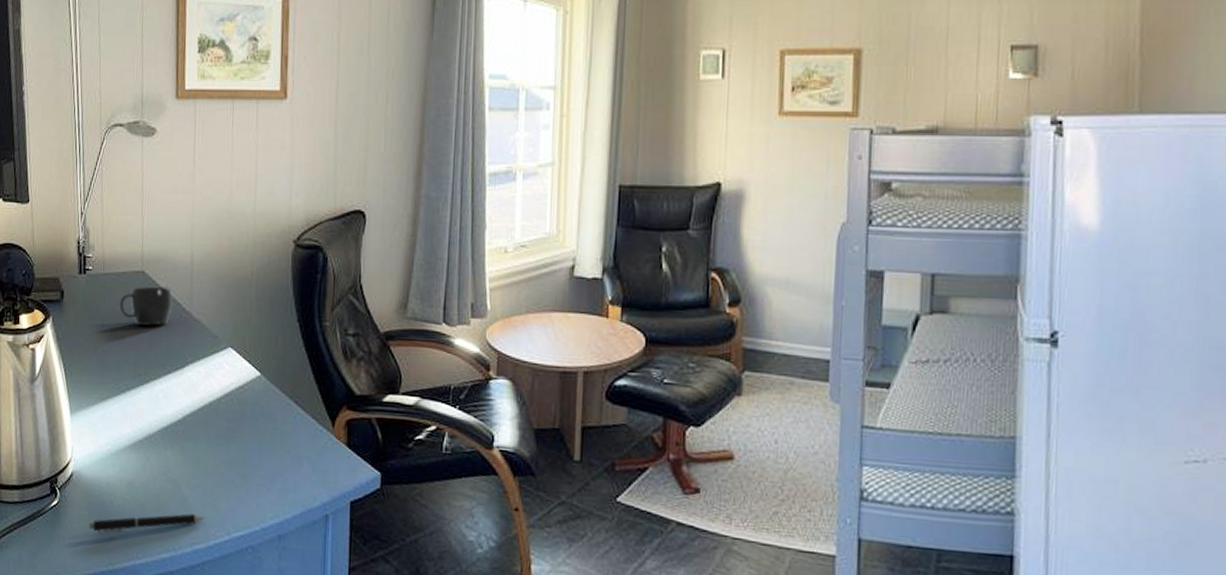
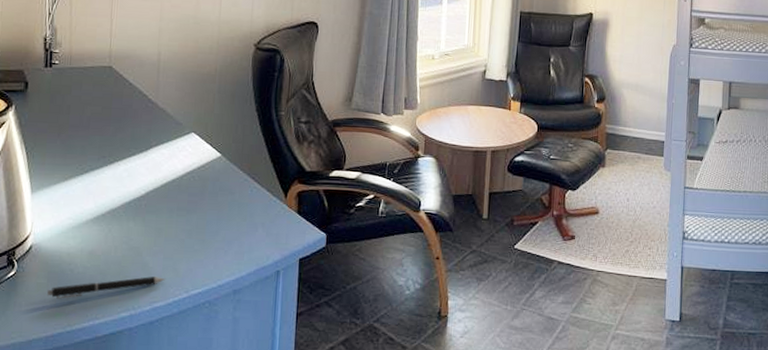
mug: present [118,286,173,326] -> none [84,80,139,114]

